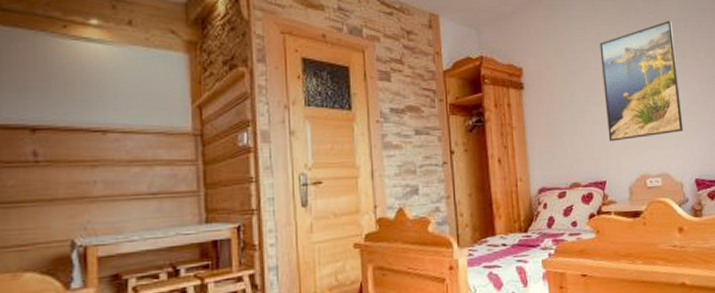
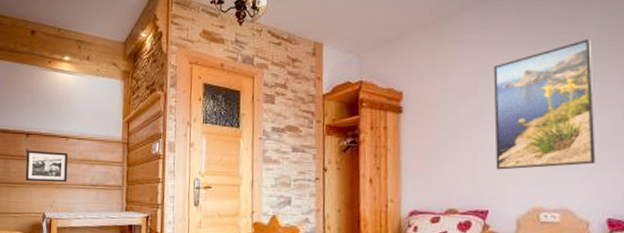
picture frame: none [34,152,109,198] -> present [25,150,69,183]

